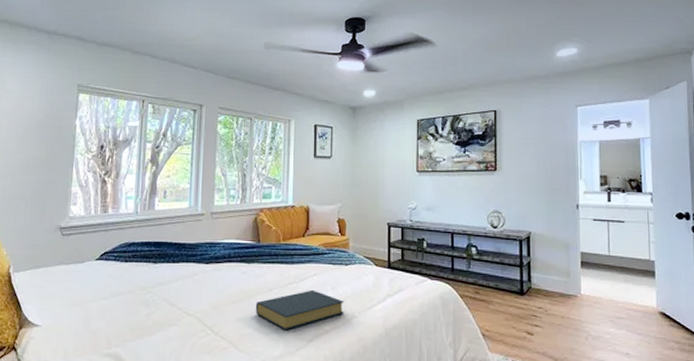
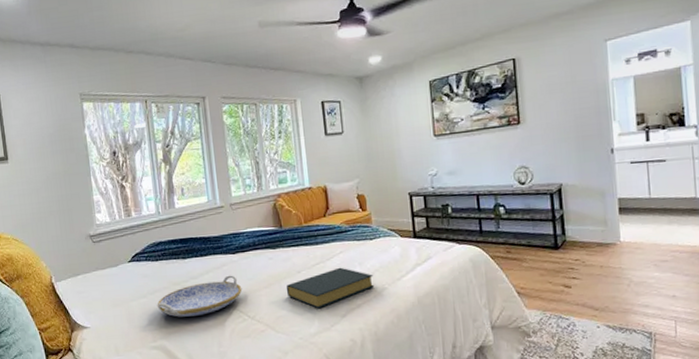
serving tray: none [118,285,210,325] -> present [157,275,243,317]

